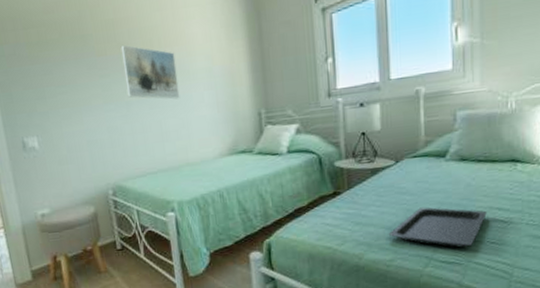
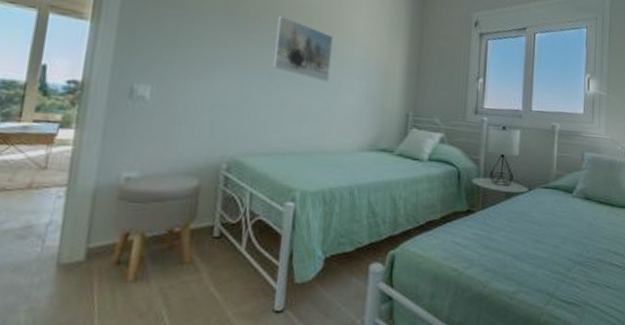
serving tray: present [388,207,487,248] -> none [514,240,604,288]

